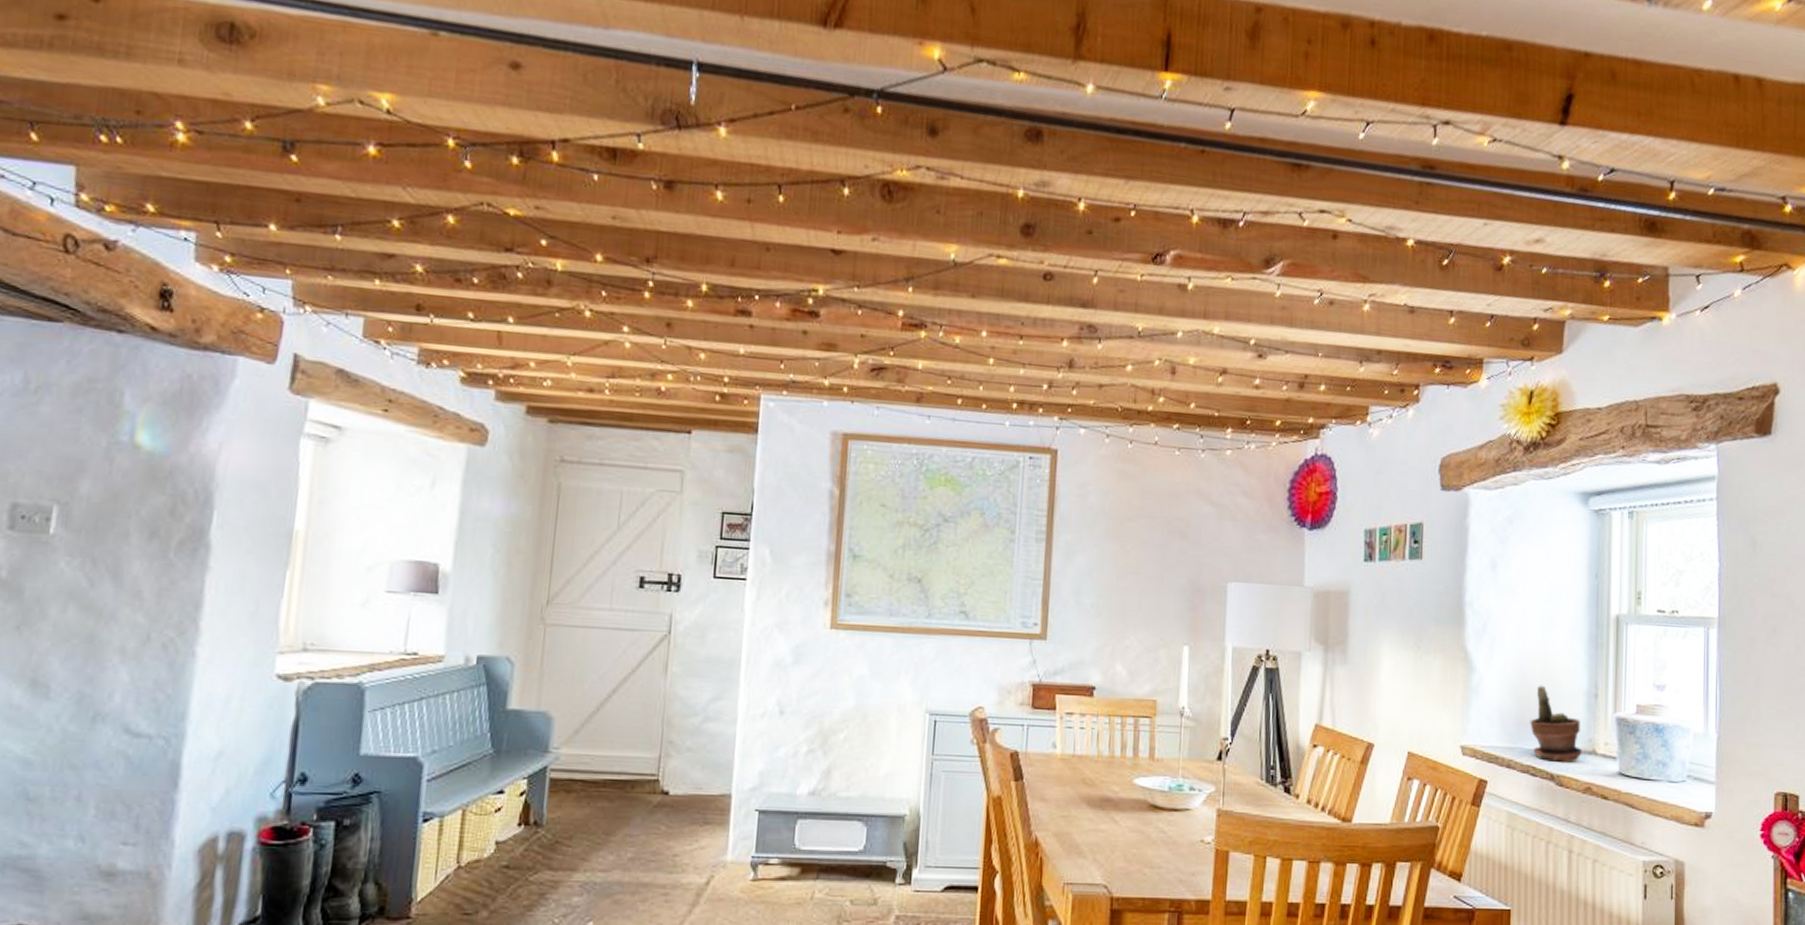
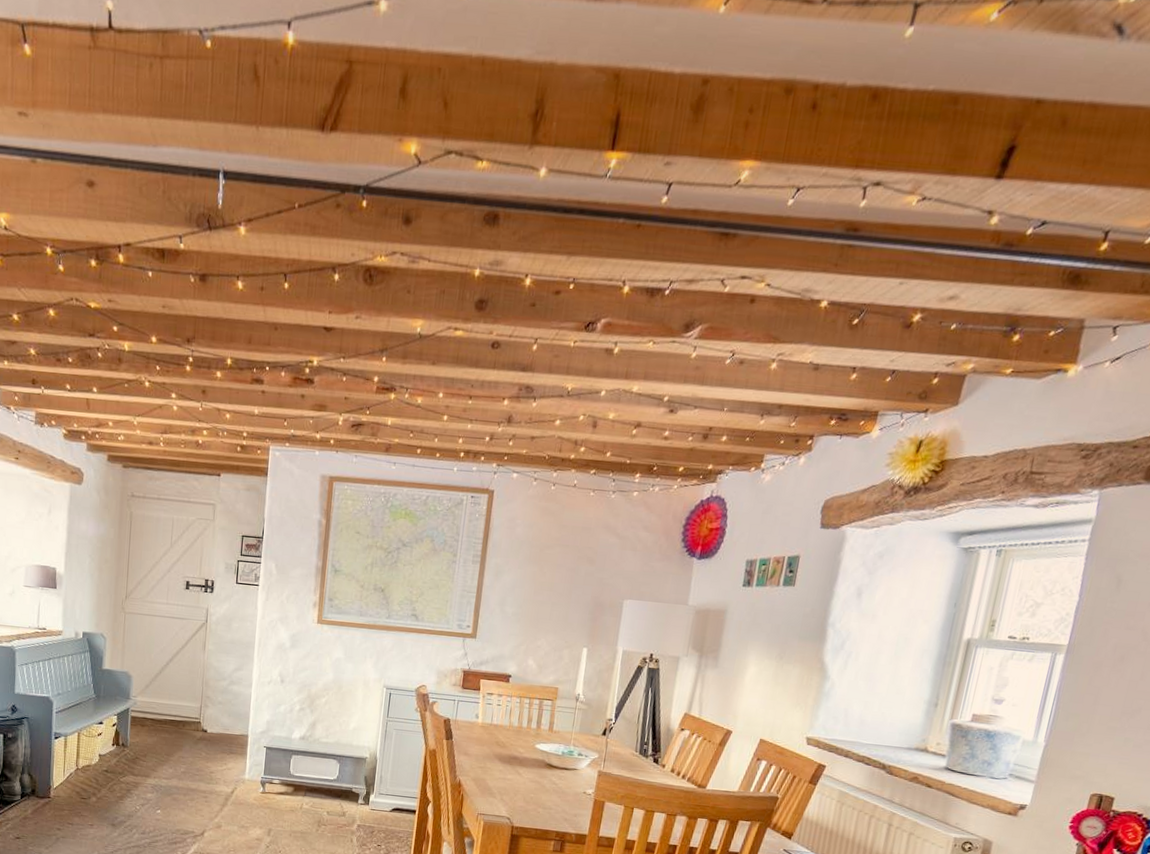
potted plant: present [1530,685,1582,763] -> none [870,693,918,757]

